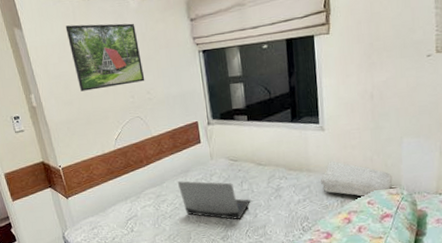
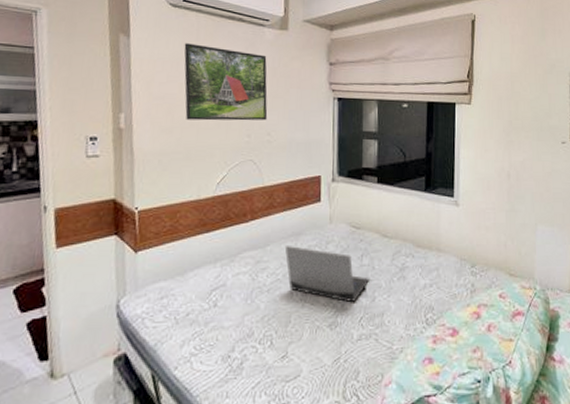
soap bar: present [321,161,393,197] -> none [451,241,526,289]

